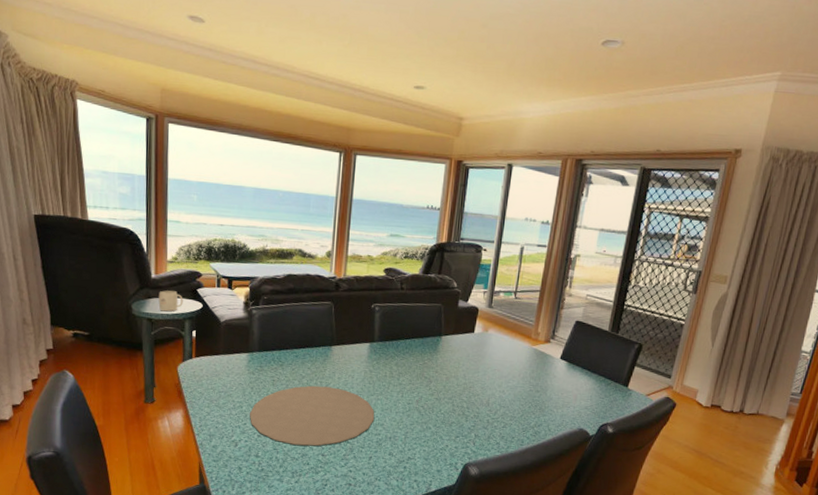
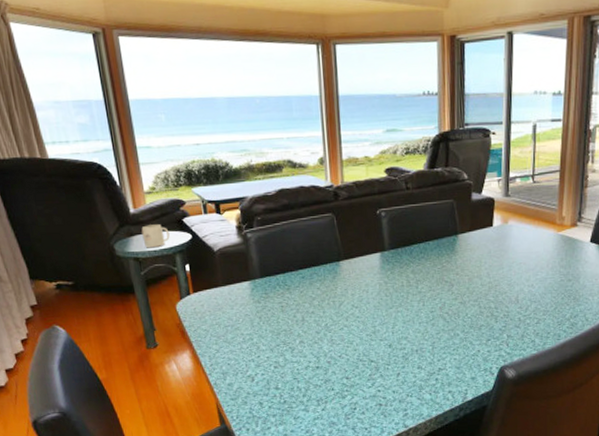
placemat: present [250,385,375,447] -> none [262,305,397,372]

